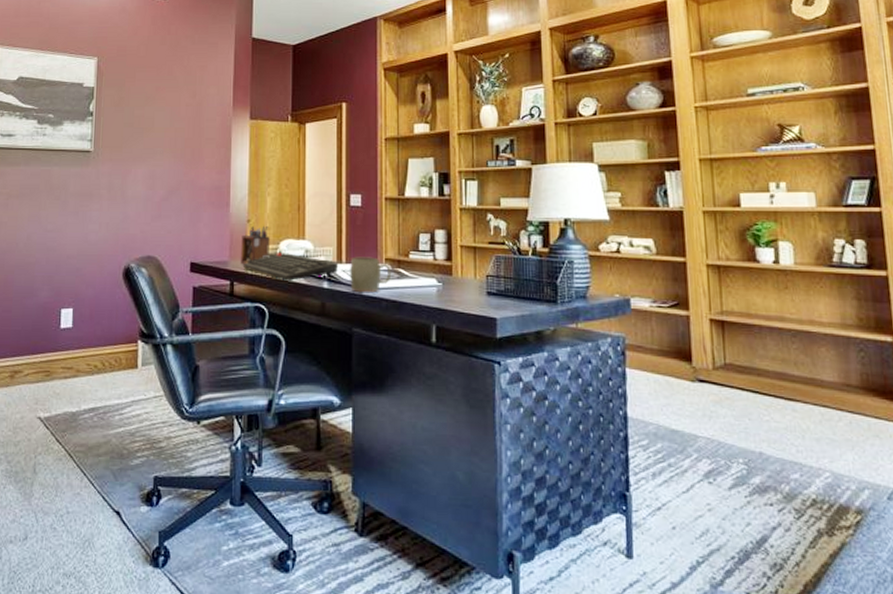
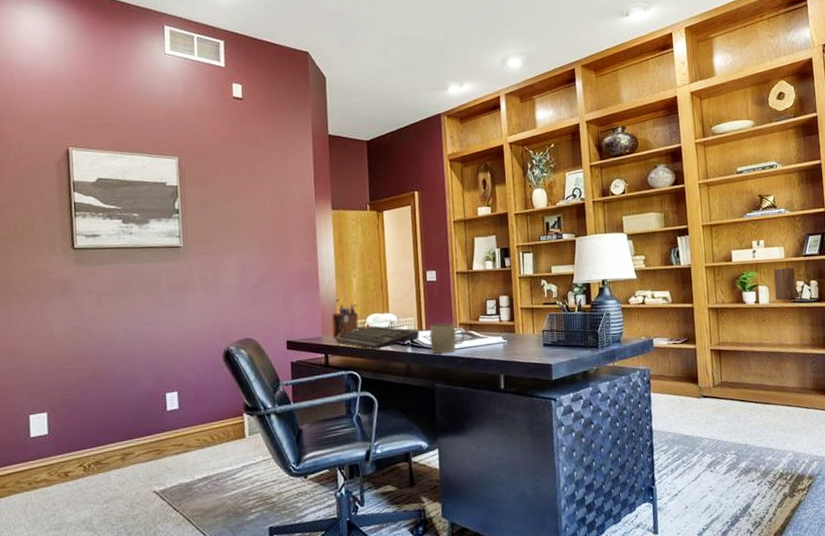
bookend: none [800,220,840,263] -> present [774,267,800,301]

